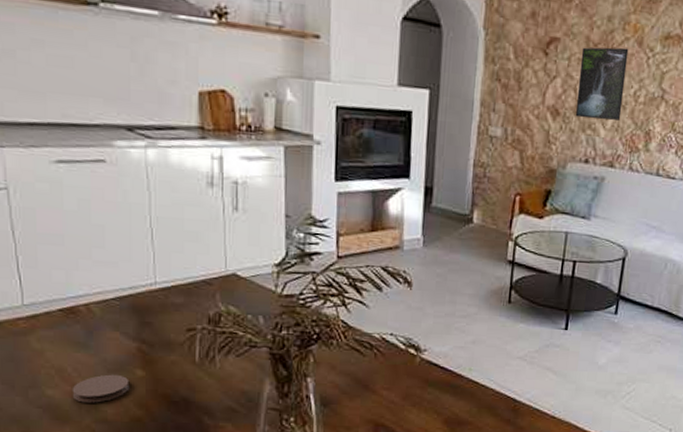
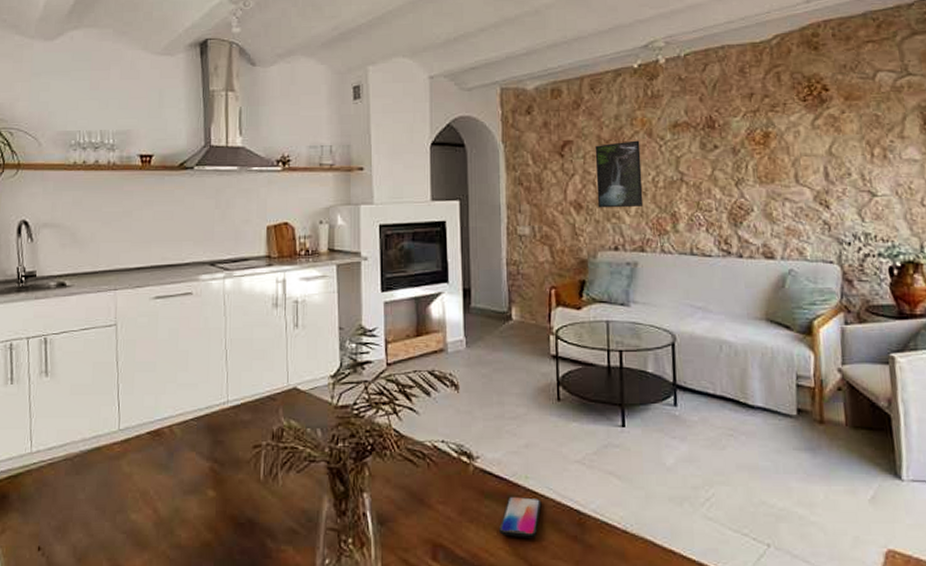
coaster: present [72,374,130,403] -> none [152,496,202,527]
smartphone: none [439,385,482,421] -> present [499,496,542,538]

